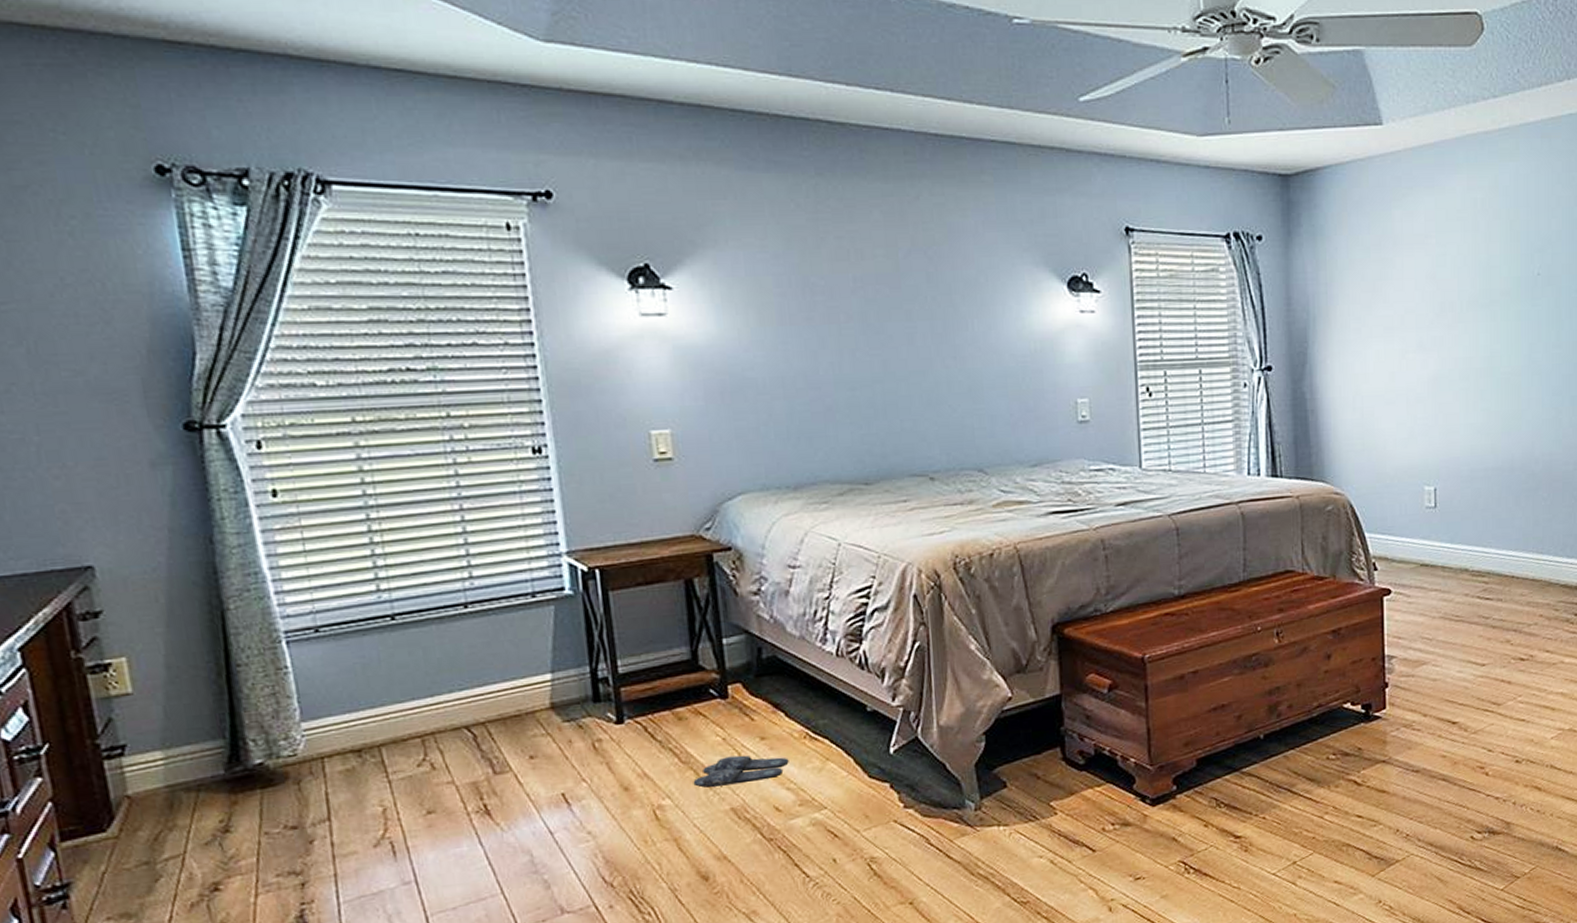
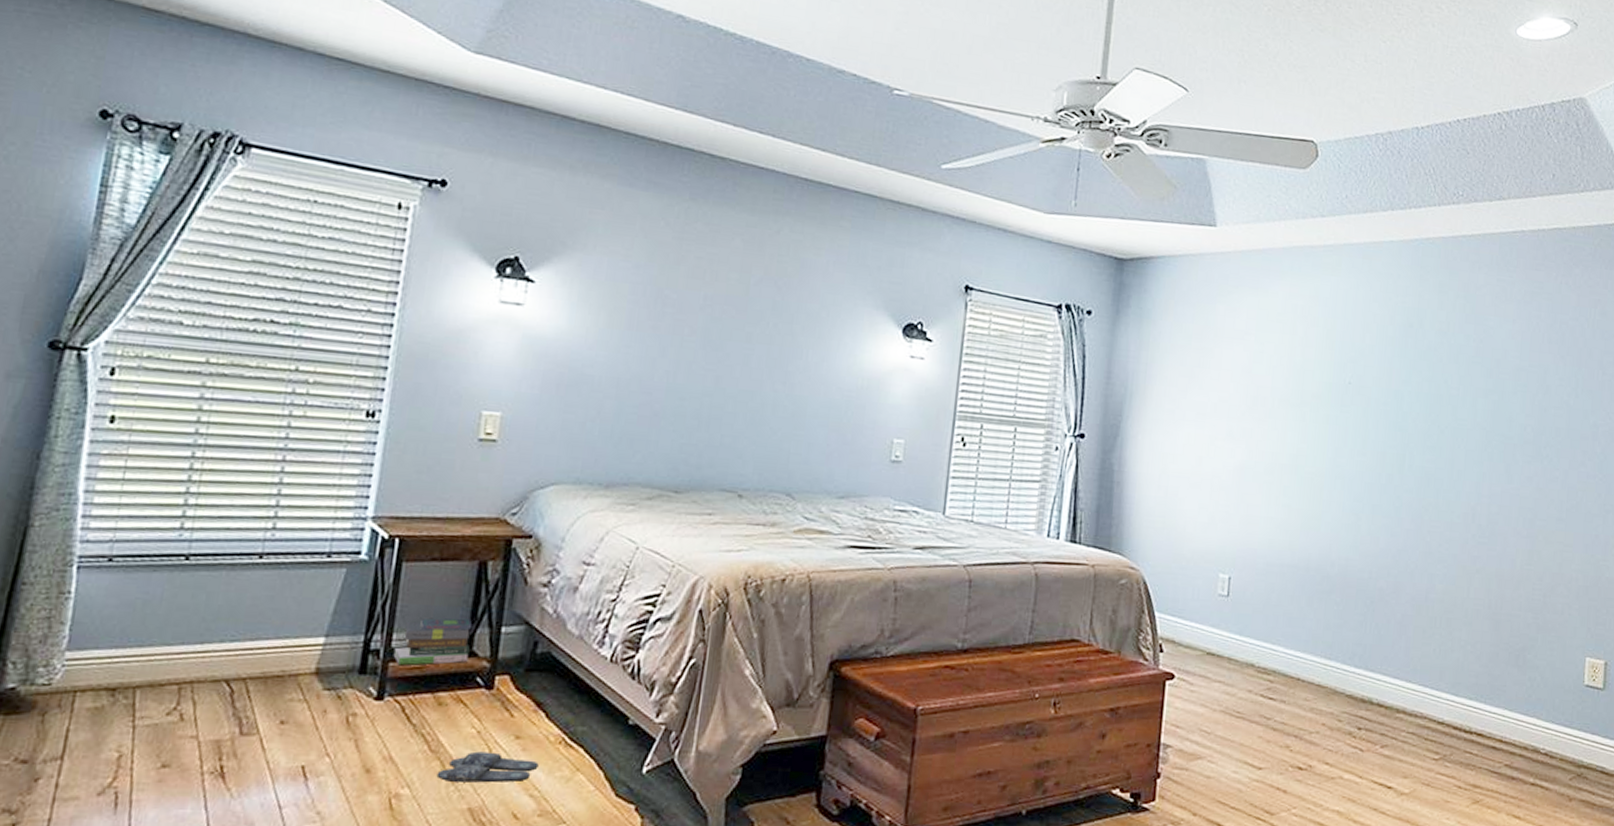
books: none [622,636,697,690] -> present [393,618,473,666]

